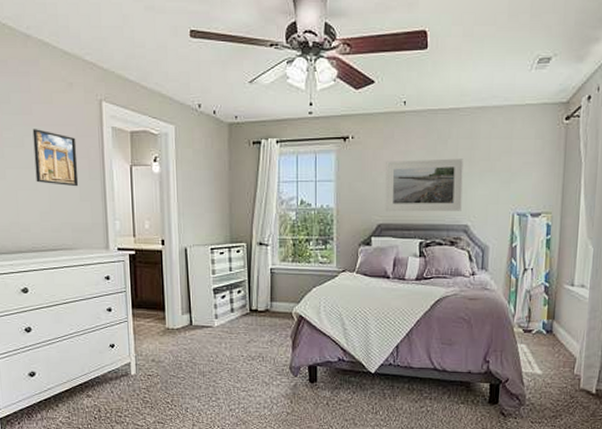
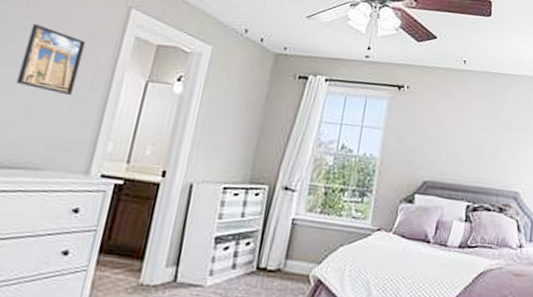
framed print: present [385,158,463,212] -> none [433,116,518,177]

